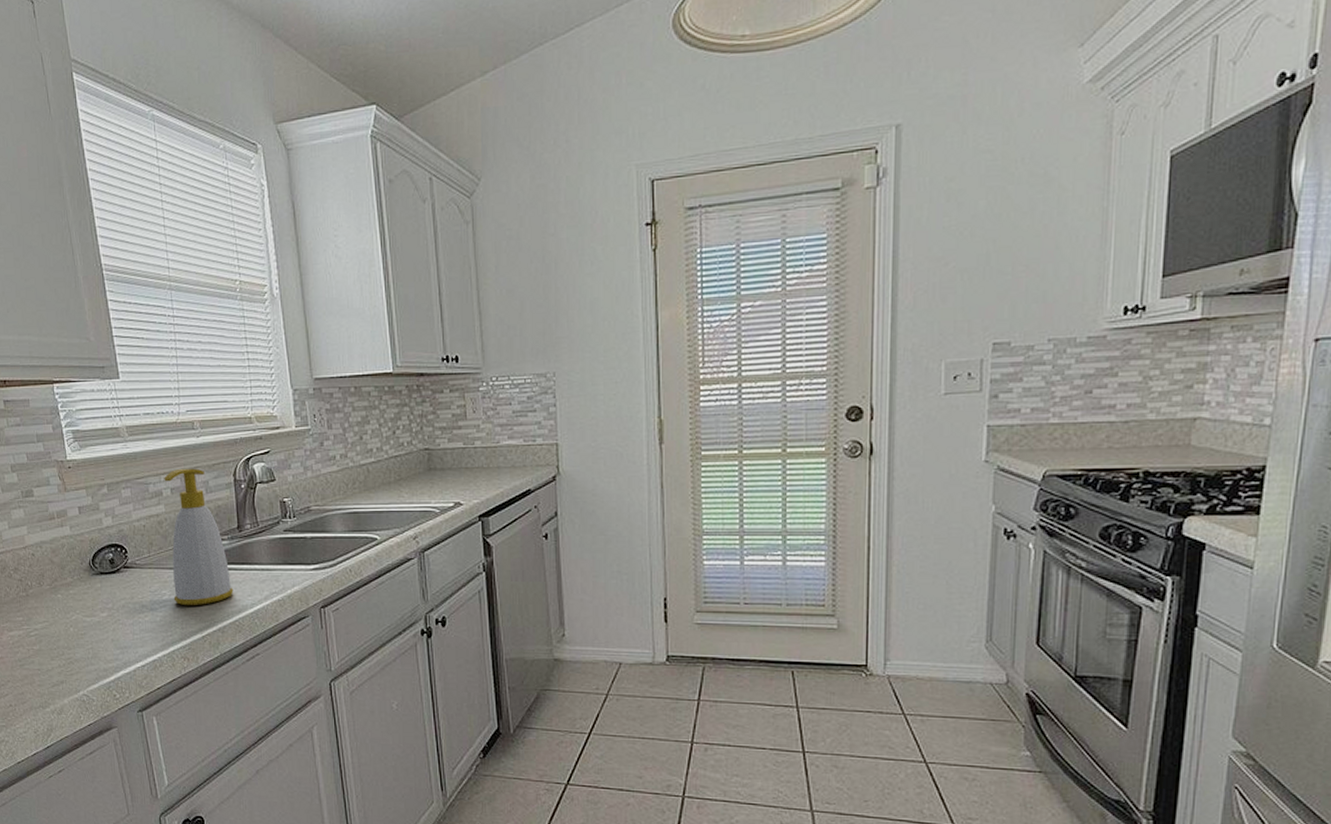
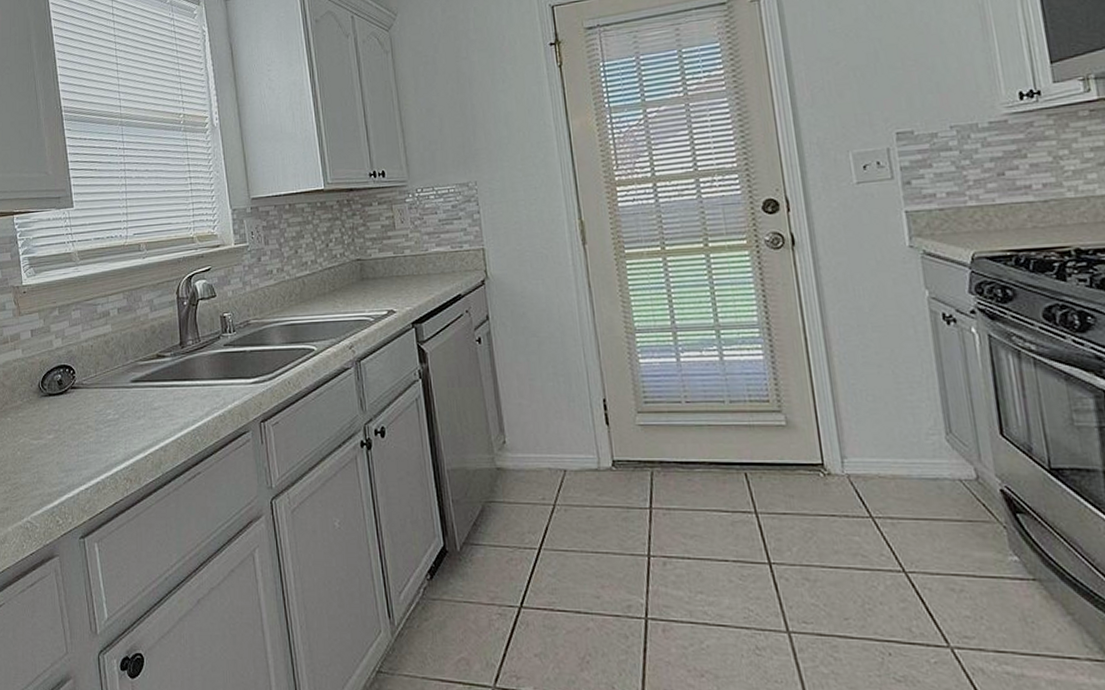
soap bottle: present [164,468,234,606] -> none [111,288,176,425]

